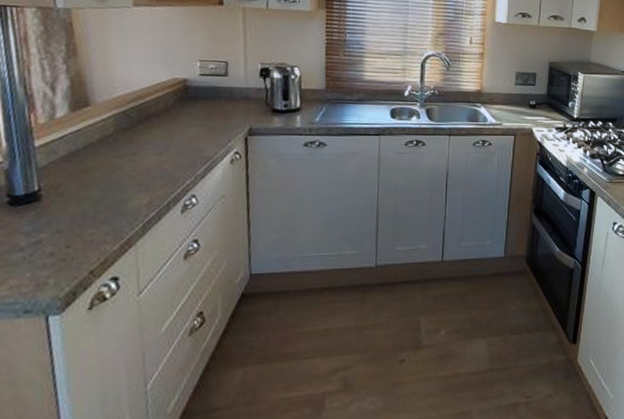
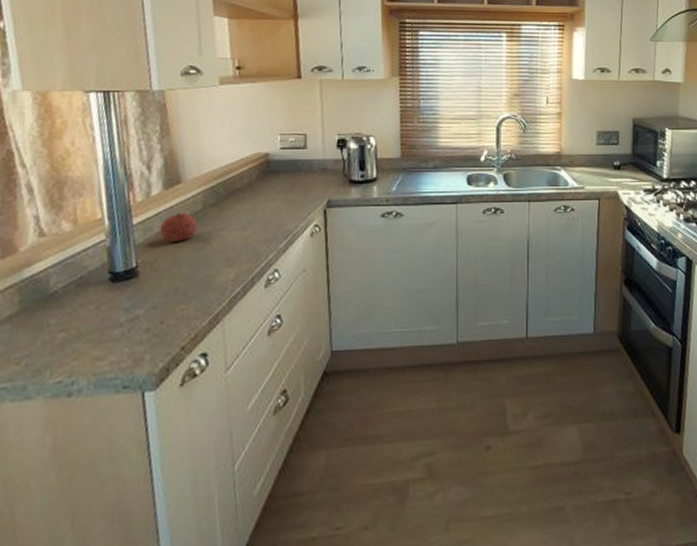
fruit: none [65,136,108,165] -> present [159,212,197,242]

